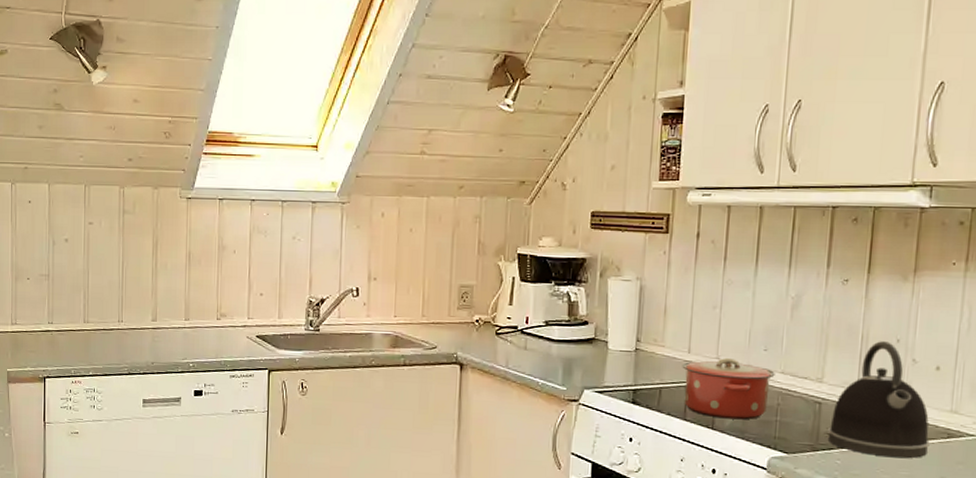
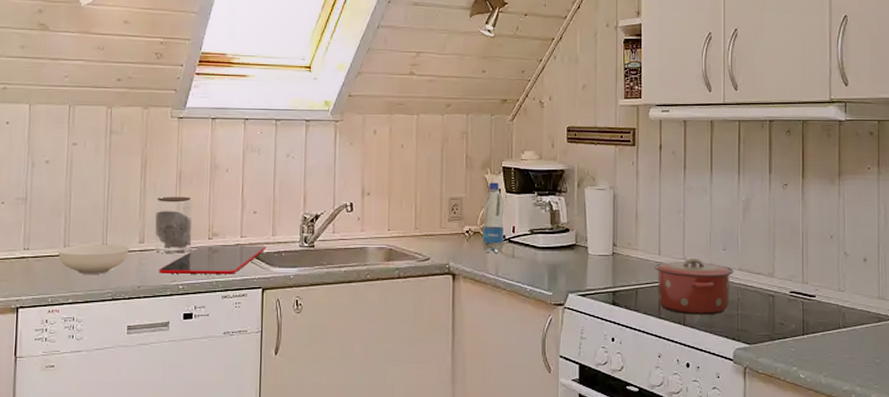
bowl: none [78,320,144,349] -> present [57,243,130,274]
jar: none [166,276,202,332] -> present [154,196,193,253]
cutting board: none [170,325,273,355] -> present [159,245,266,274]
bottle: none [493,270,518,345] -> present [482,182,504,253]
kettle: present [828,341,930,458] -> none [782,238,865,343]

